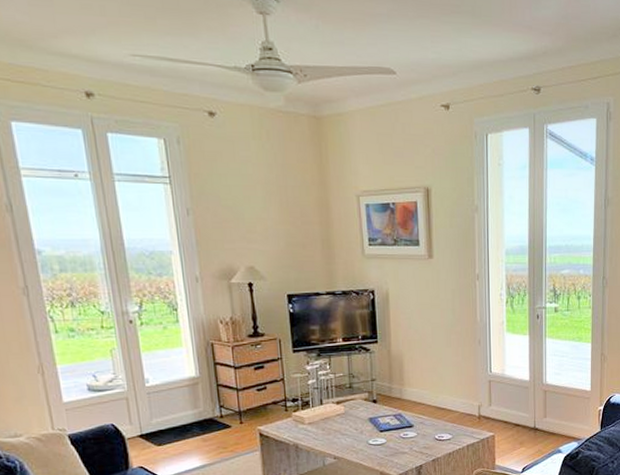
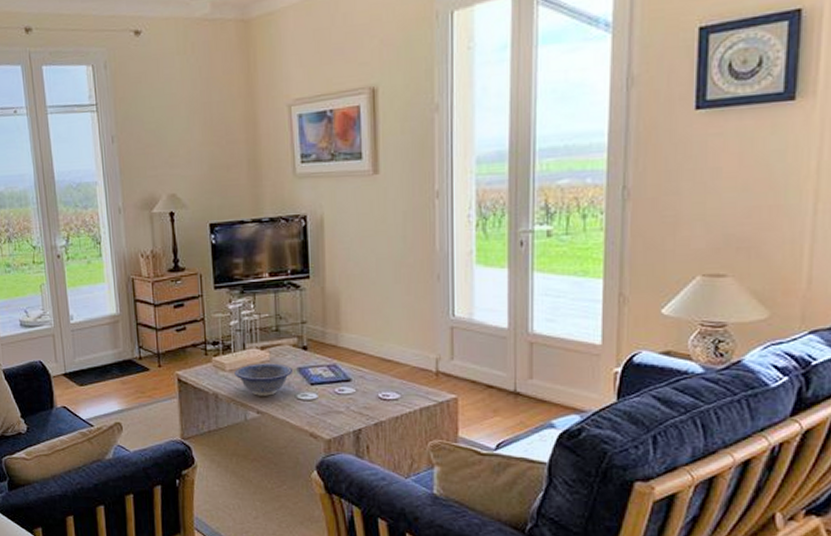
decorative bowl: none [313,415,364,444] -> present [234,363,292,396]

